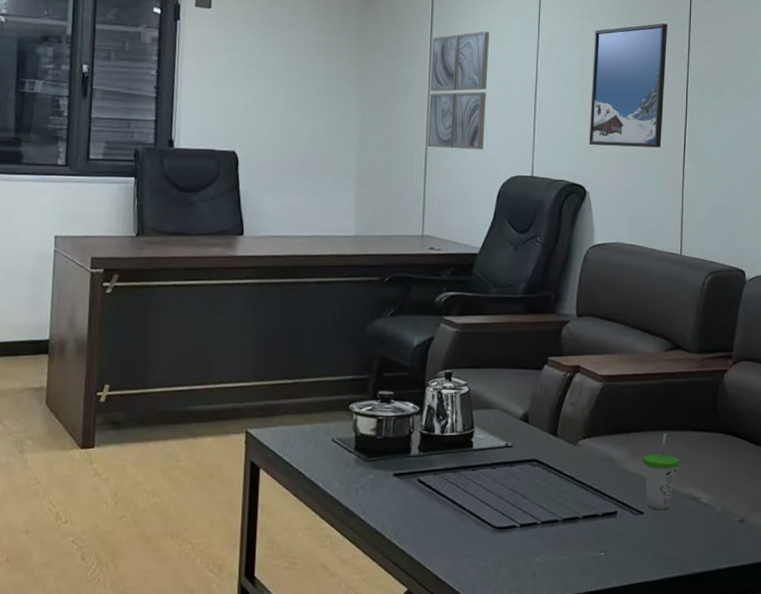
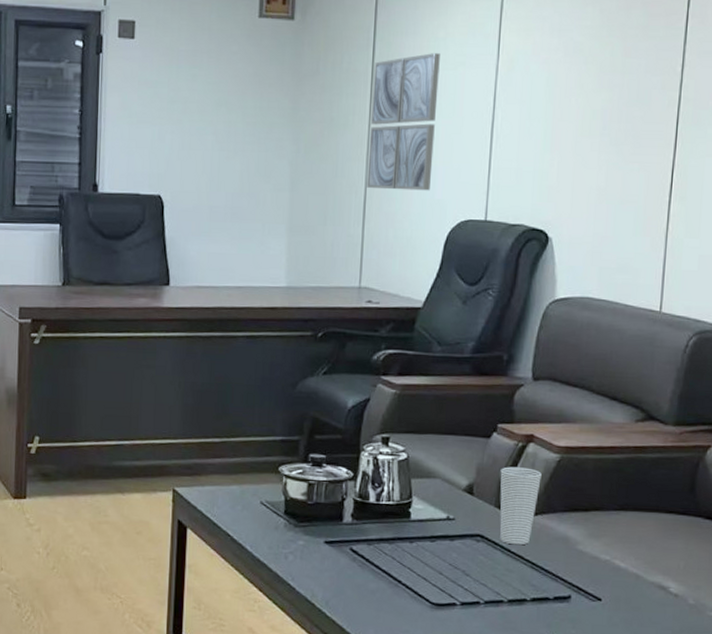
cup: none [551,395,588,467] -> present [500,466,542,545]
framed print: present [589,23,667,148] -> none [554,35,657,186]
cup: present [642,433,680,510] -> none [602,514,647,599]

